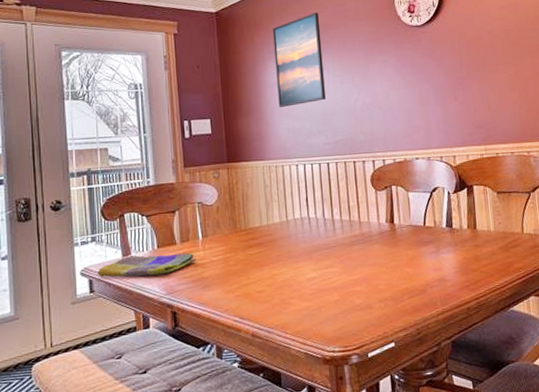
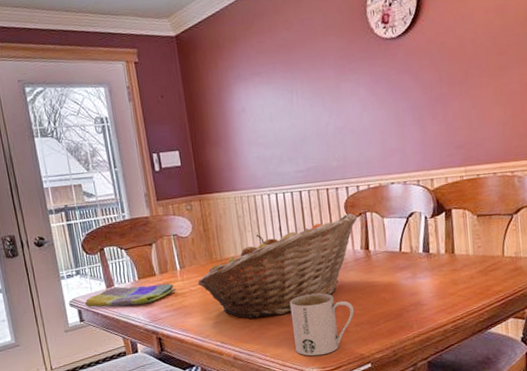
fruit basket: none [220,186,383,294] -> present [198,213,357,320]
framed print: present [272,12,327,108] -> none [235,29,296,136]
mug: none [313,266,379,334] -> present [289,293,355,356]

